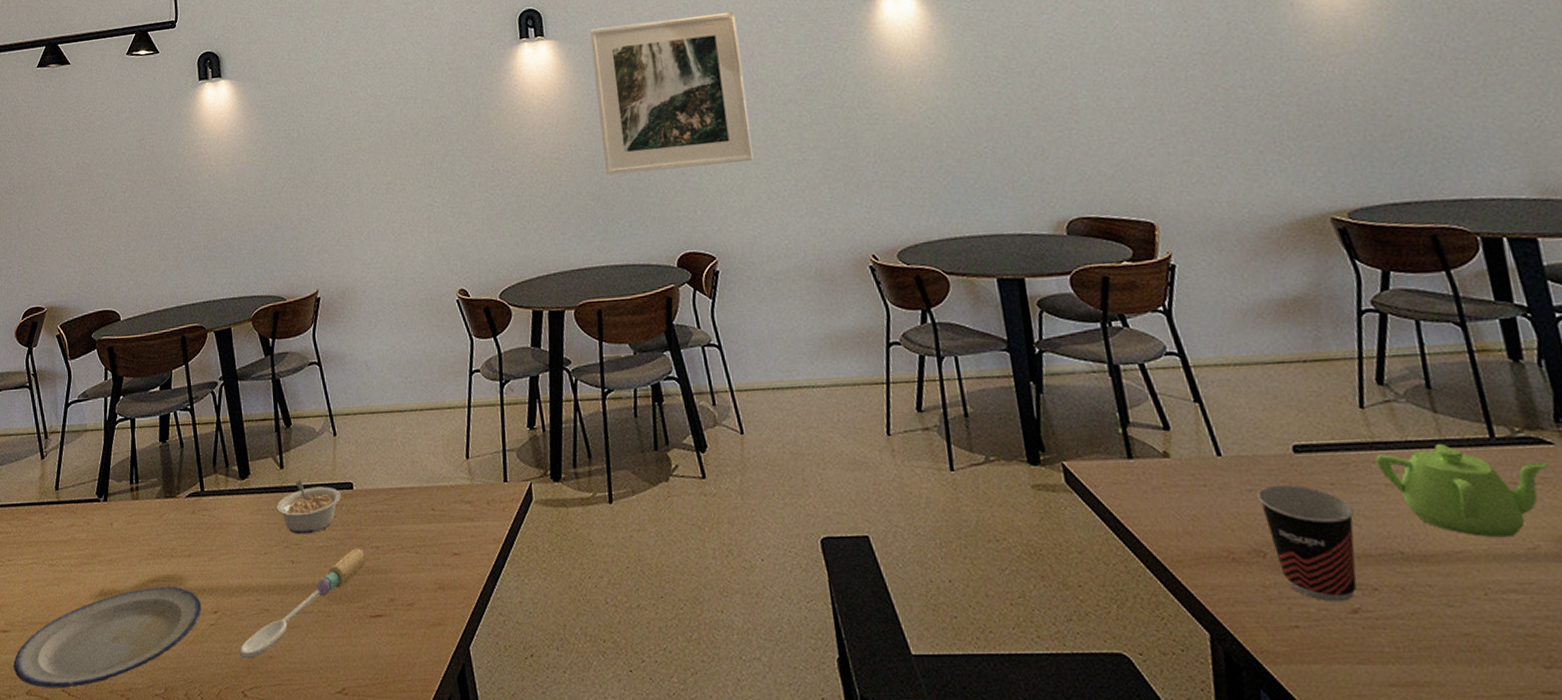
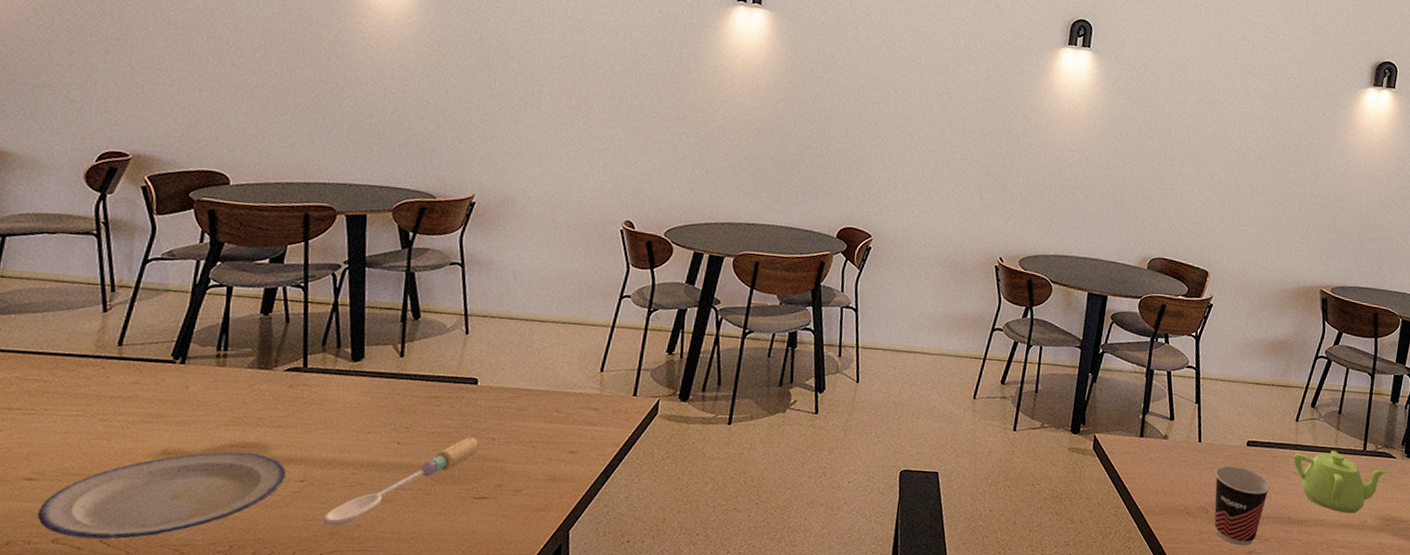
legume: present [276,480,342,535] -> none [389,370,464,420]
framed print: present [589,12,753,175] -> none [792,10,941,160]

